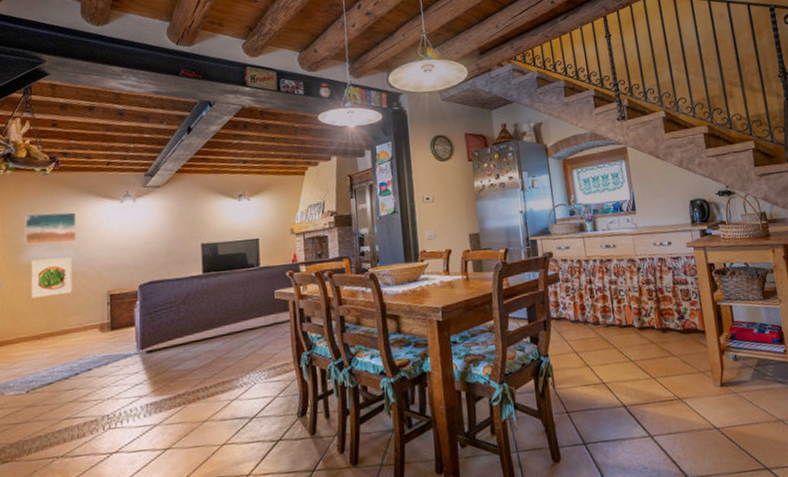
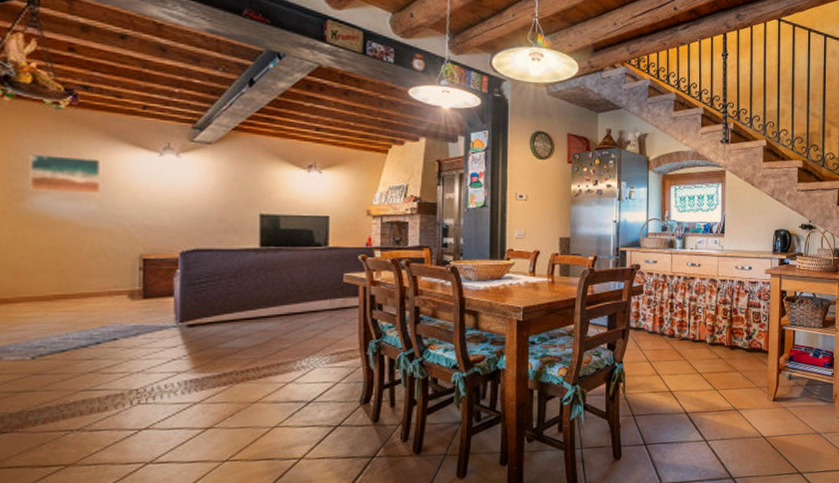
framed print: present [31,256,72,299] -> none [38,209,94,254]

